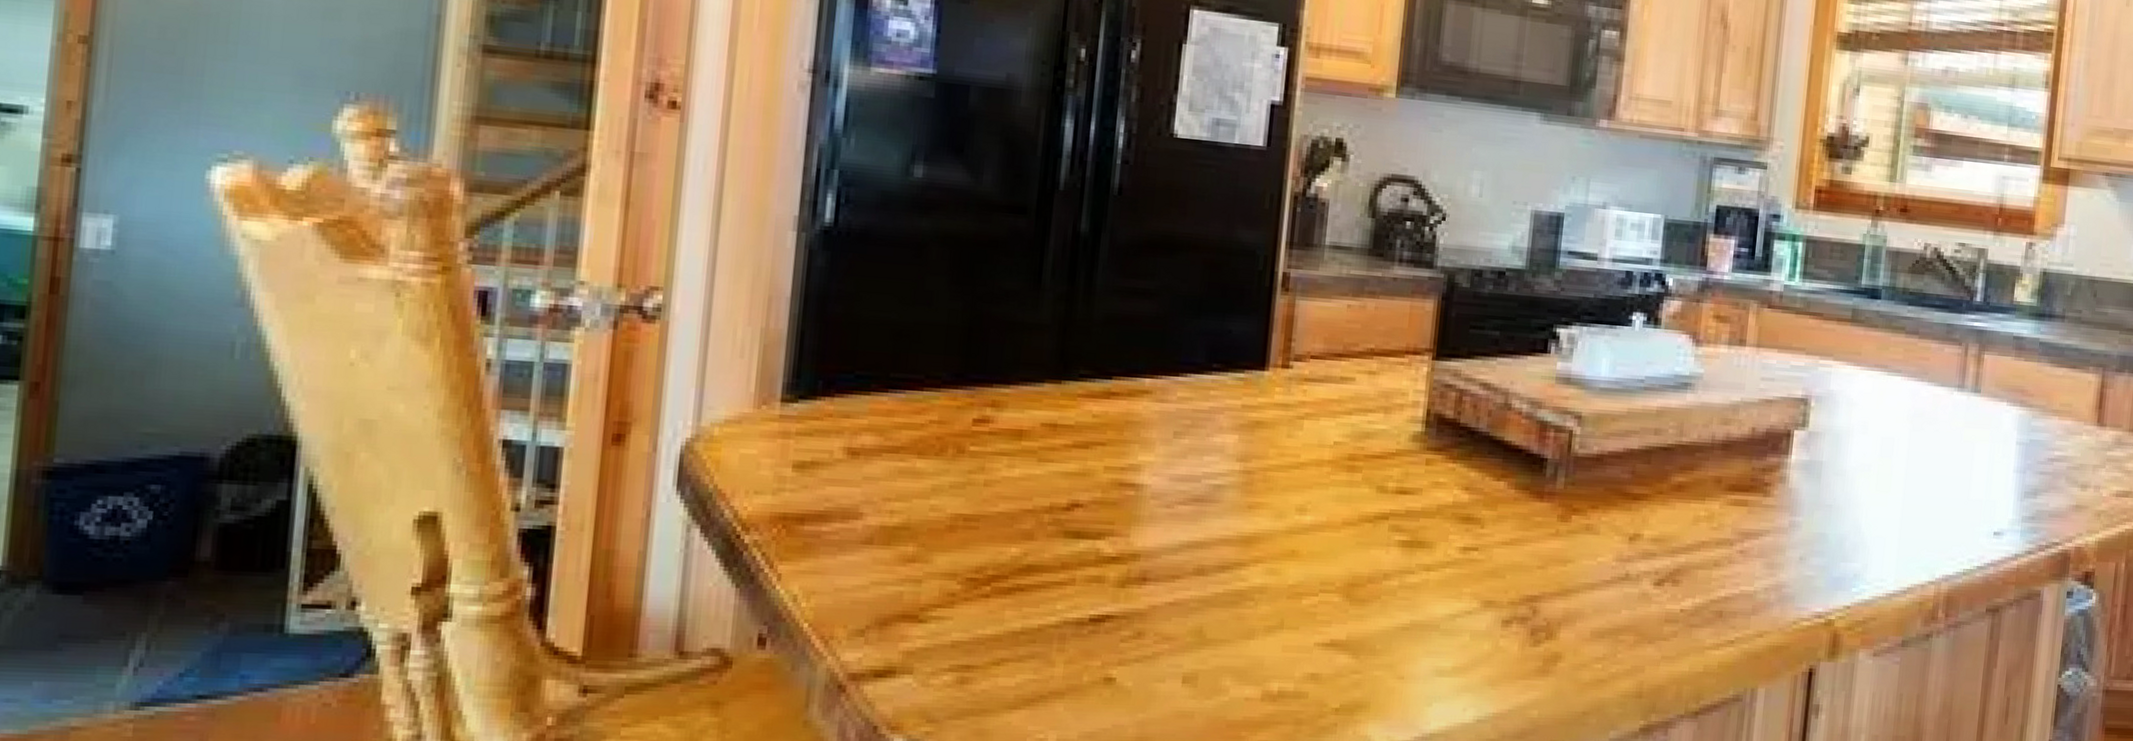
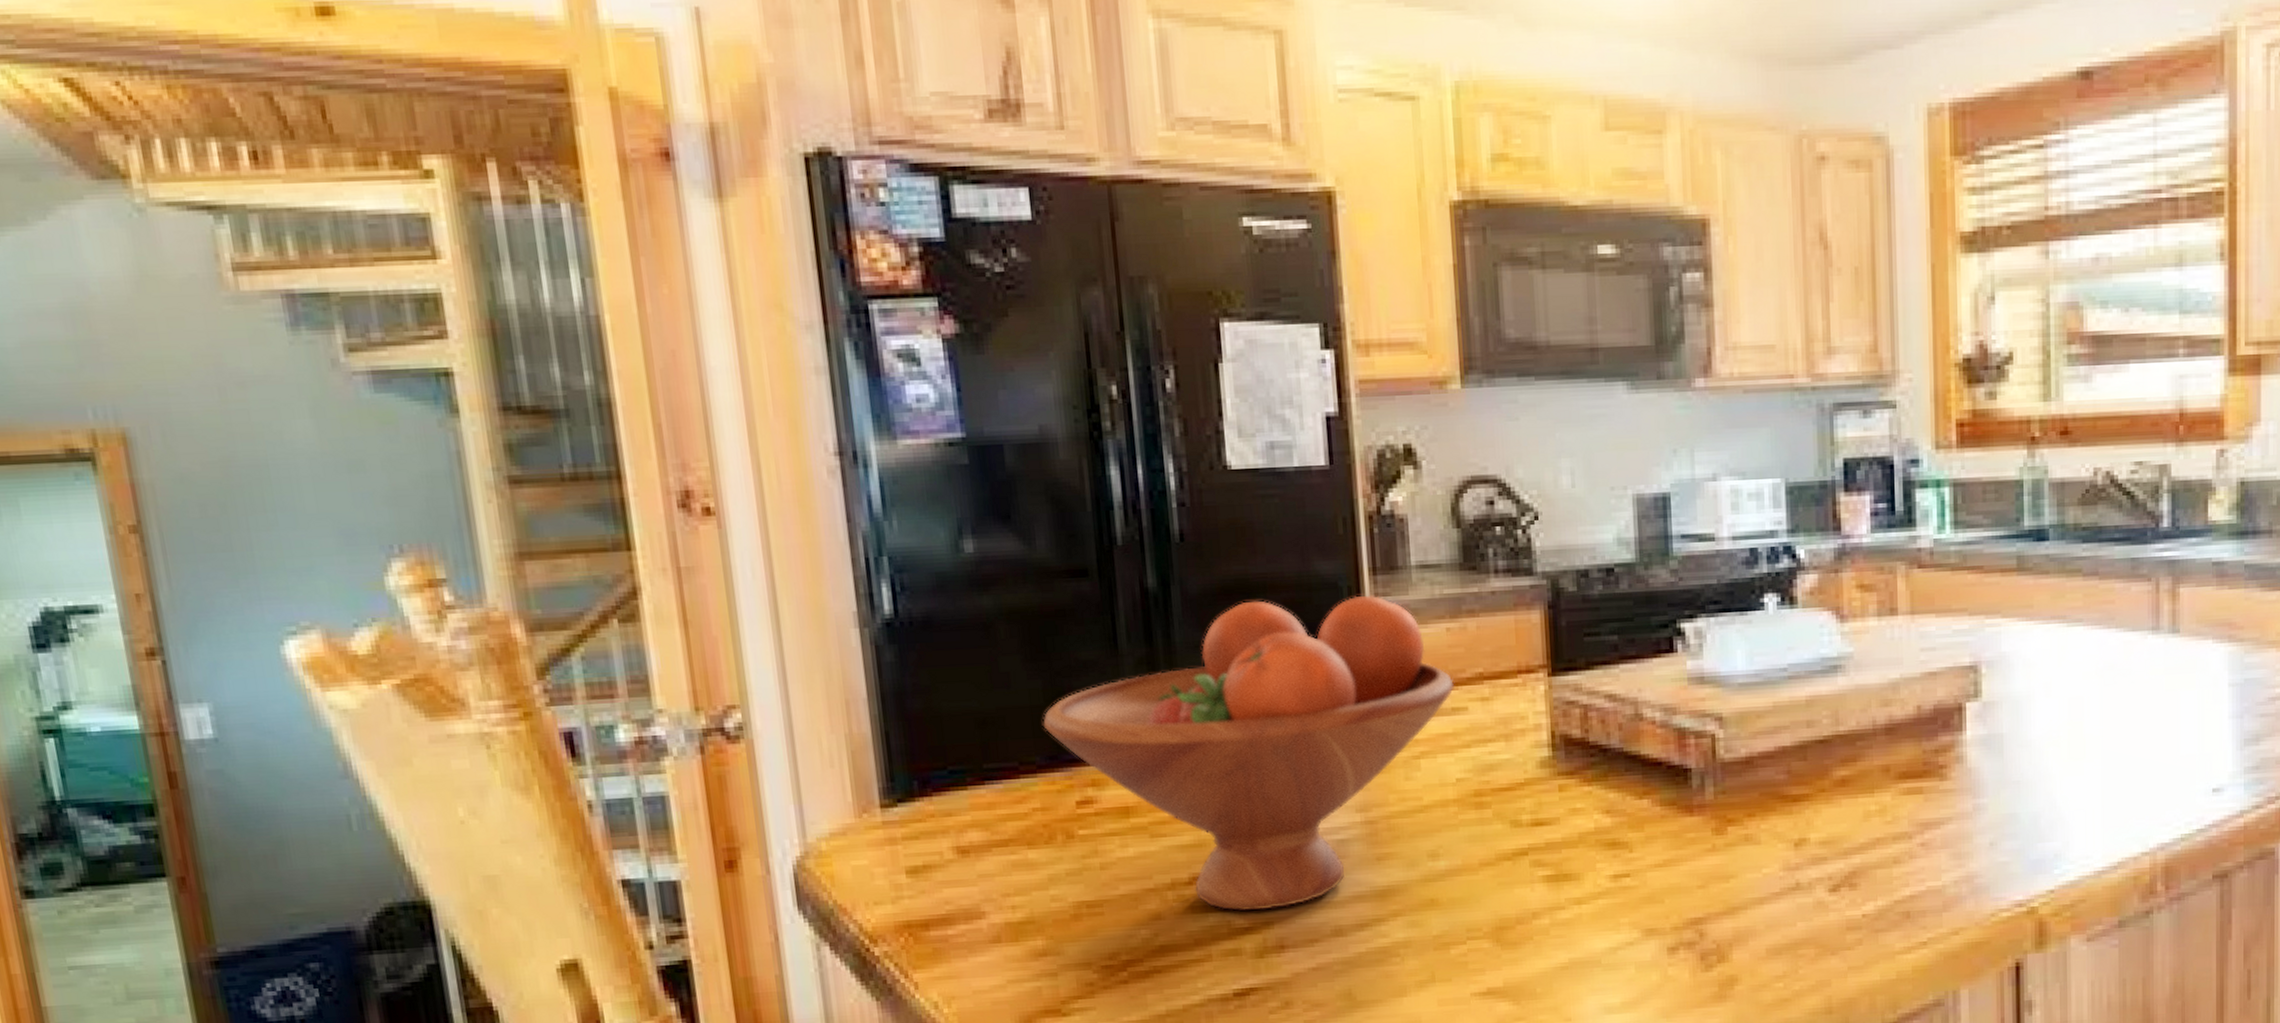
fruit bowl: none [956,256,1346,543] -> present [1042,594,1454,911]

